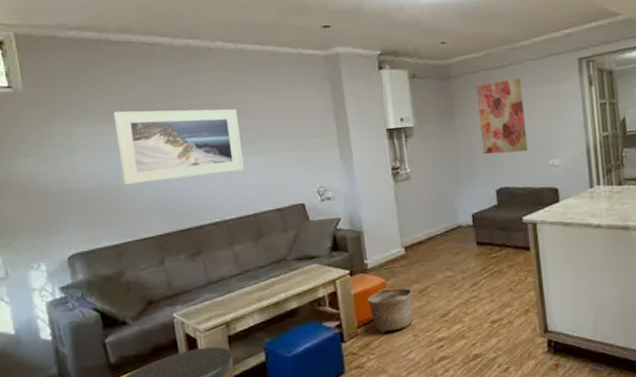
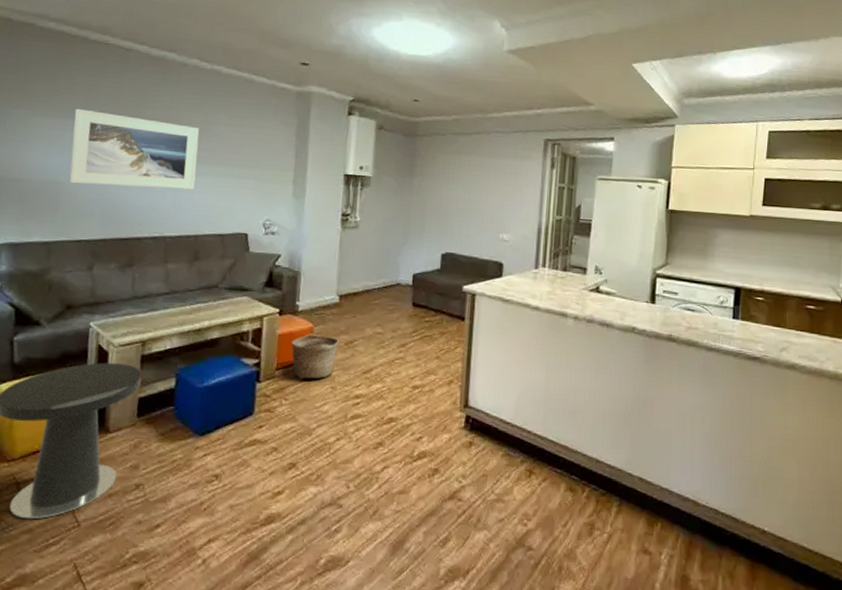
wall art: present [476,78,528,155] -> none [435,147,485,222]

